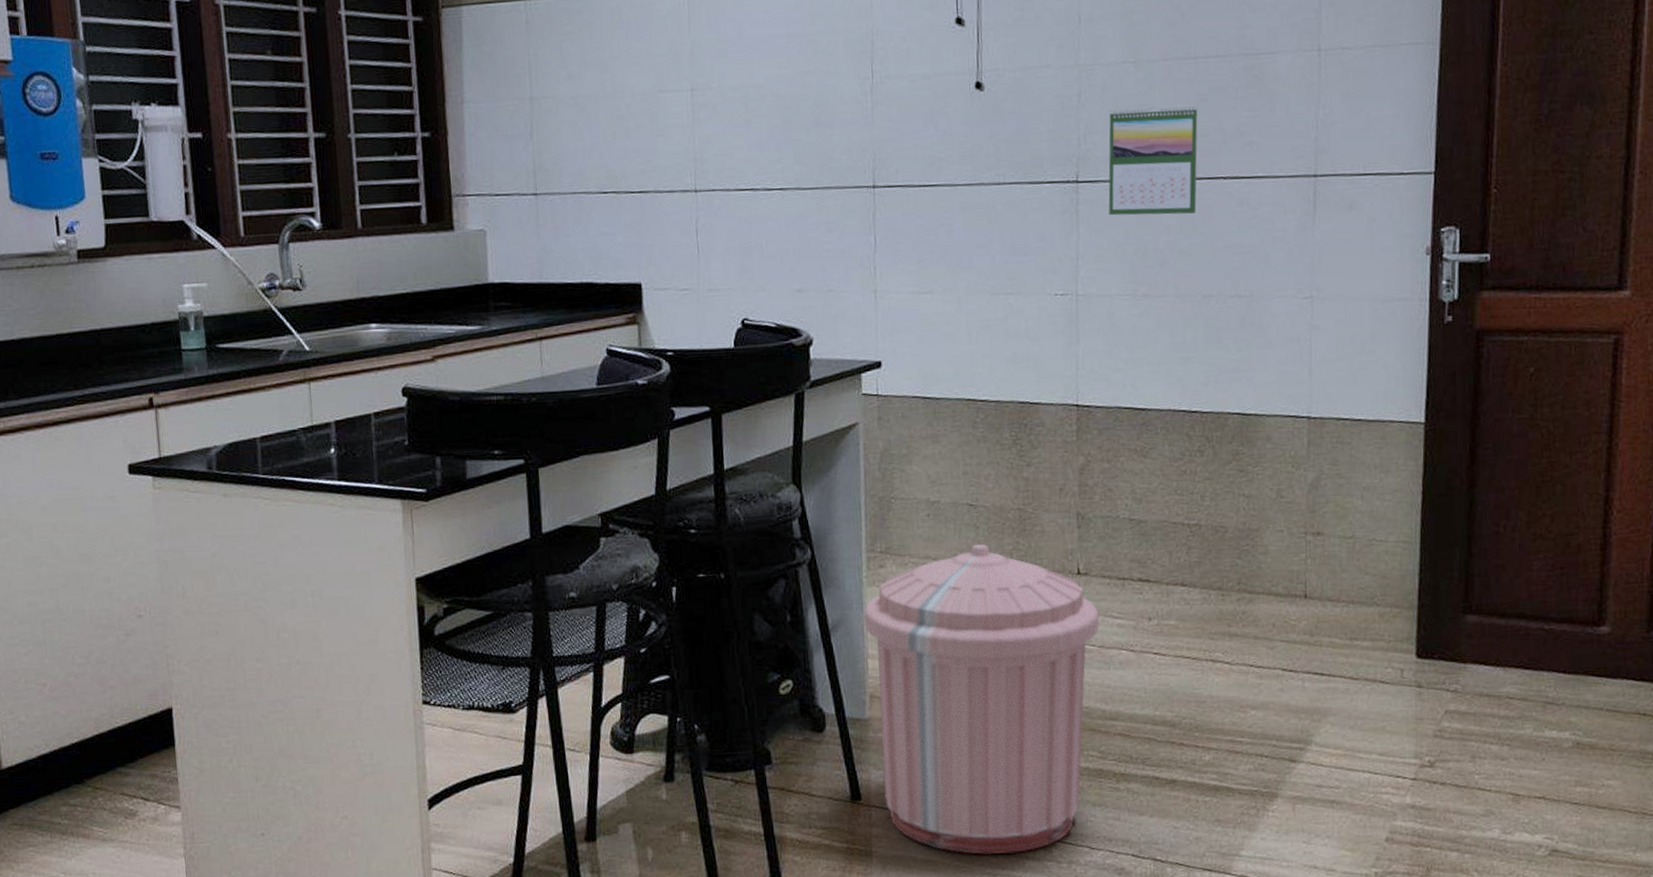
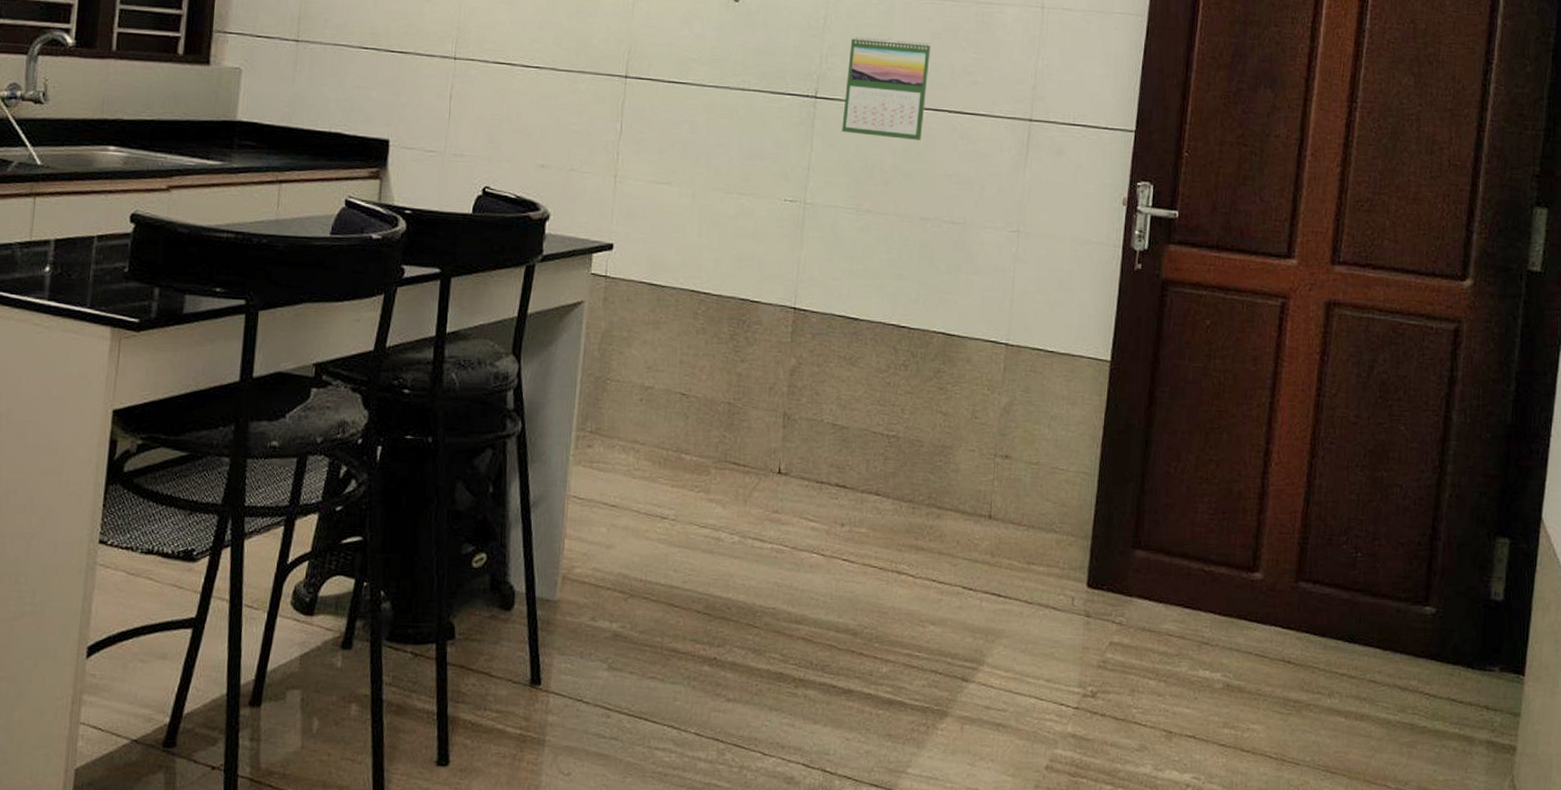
trash can: present [864,544,1099,855] -> none [564,434,795,753]

